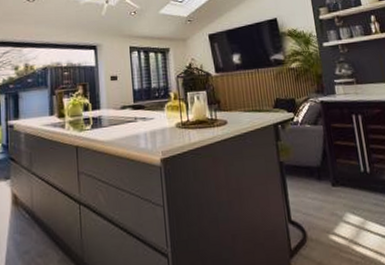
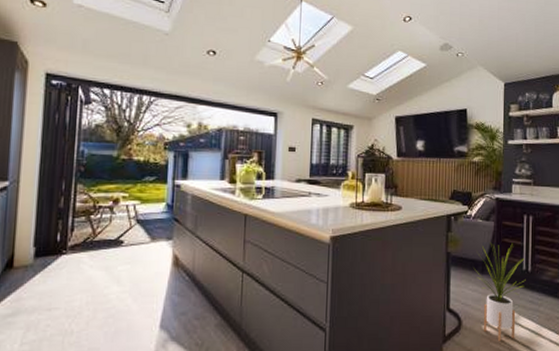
house plant: none [309,146,366,251] -> present [473,242,526,342]

